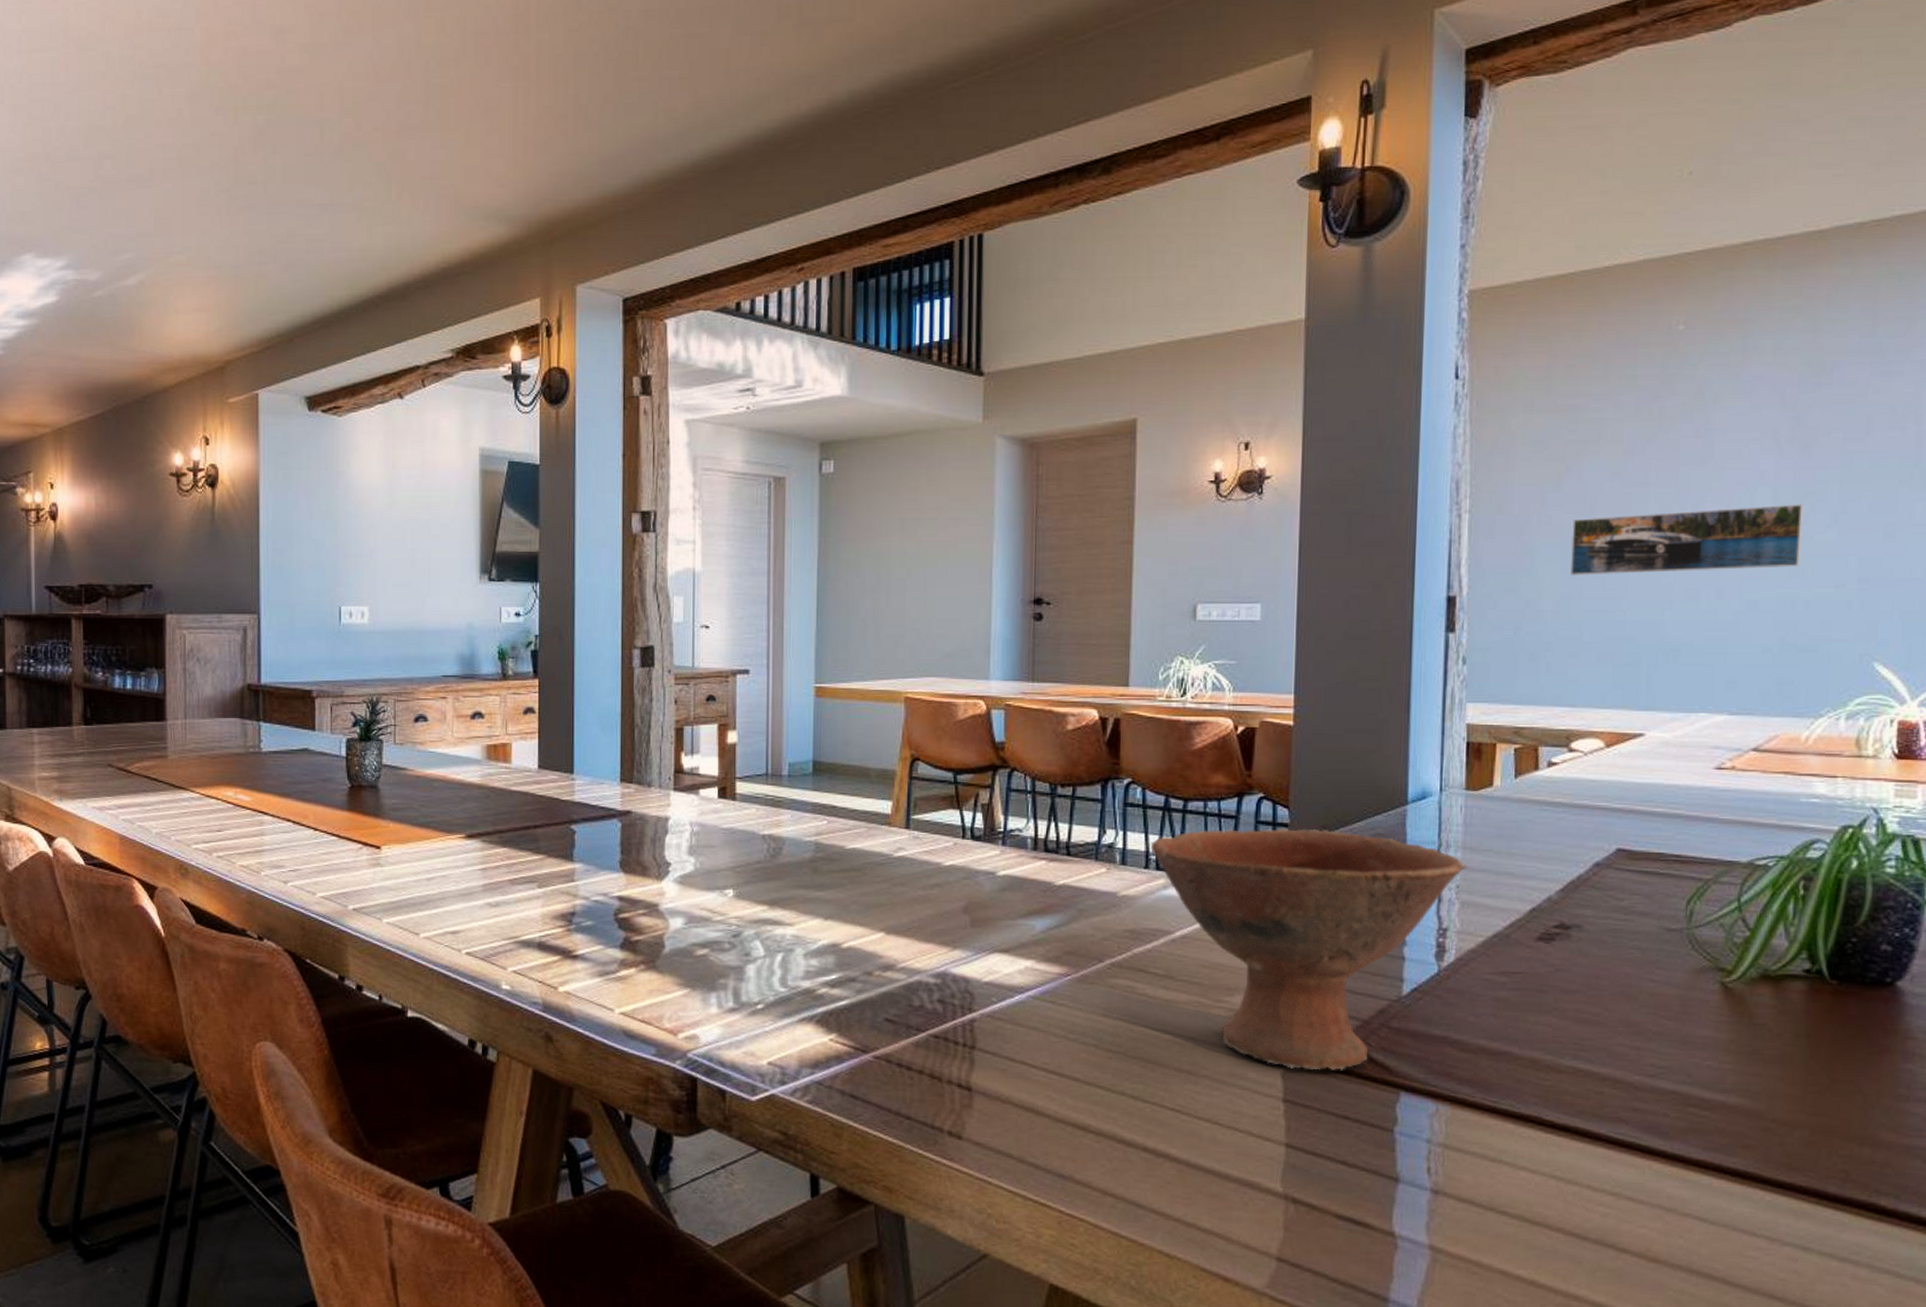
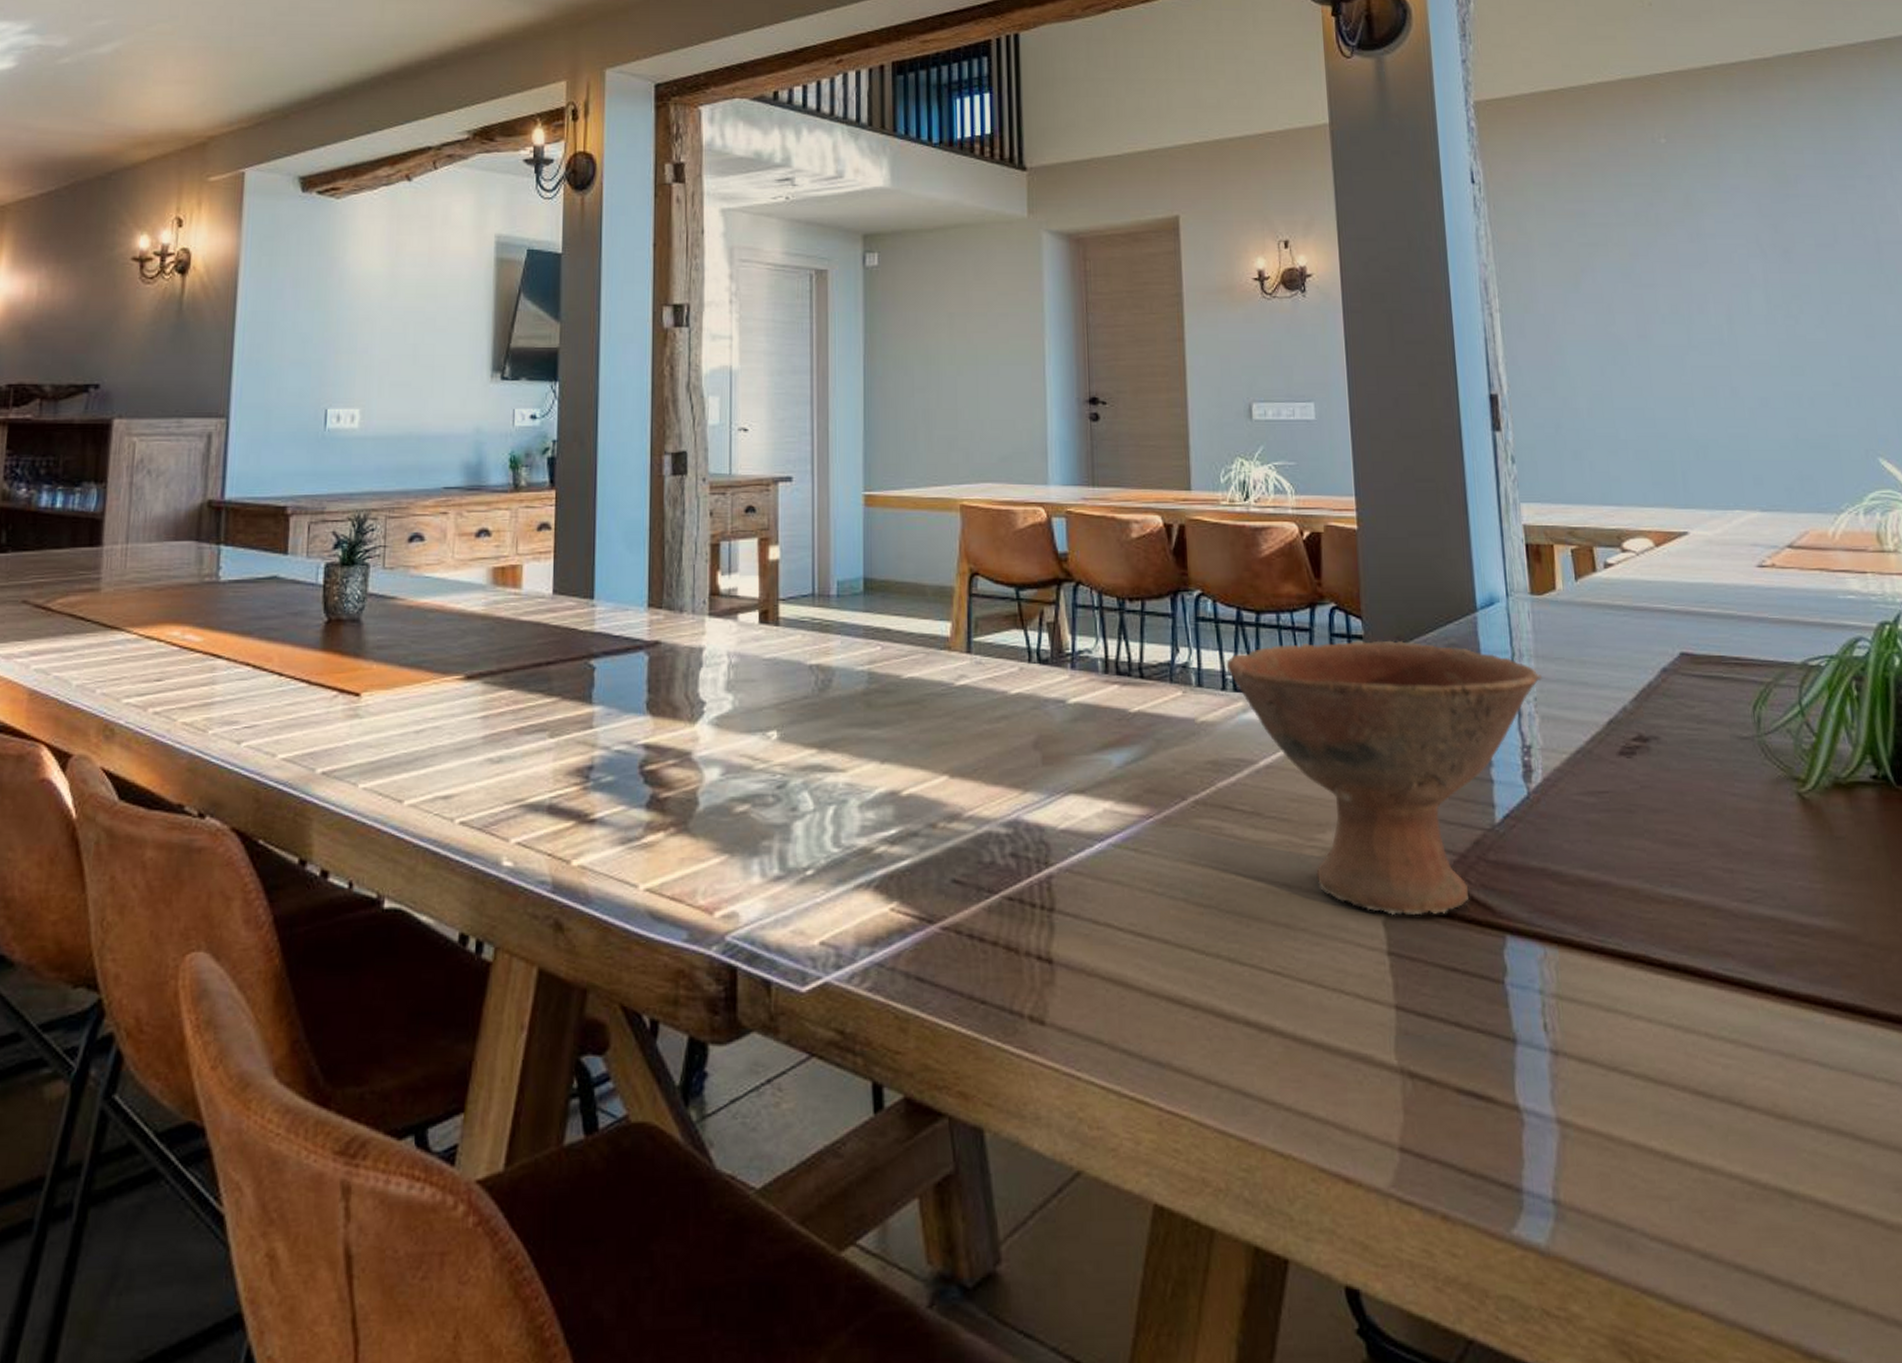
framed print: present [1570,504,1804,575] -> none [1594,306,1799,374]

